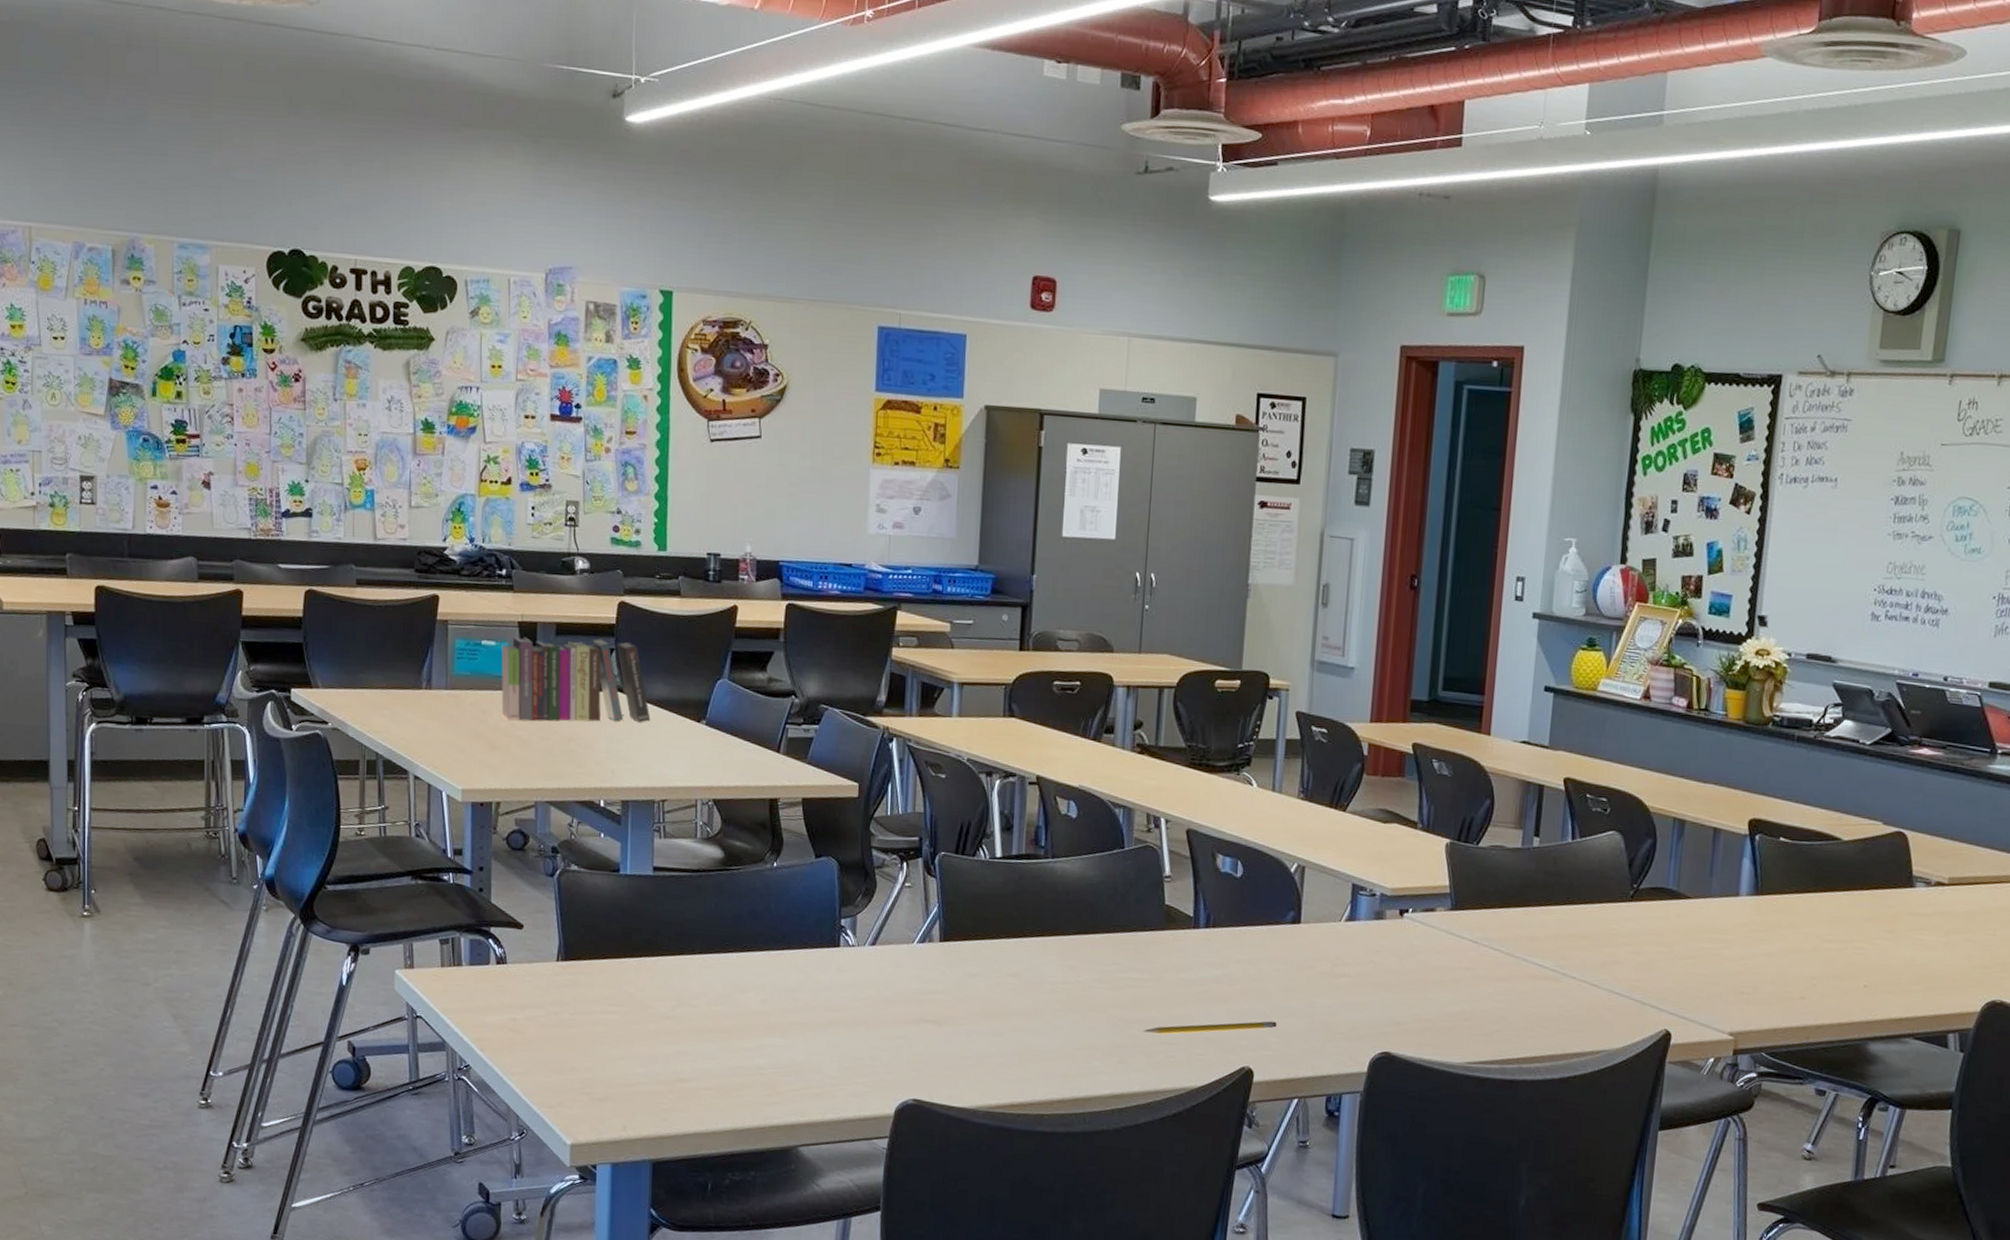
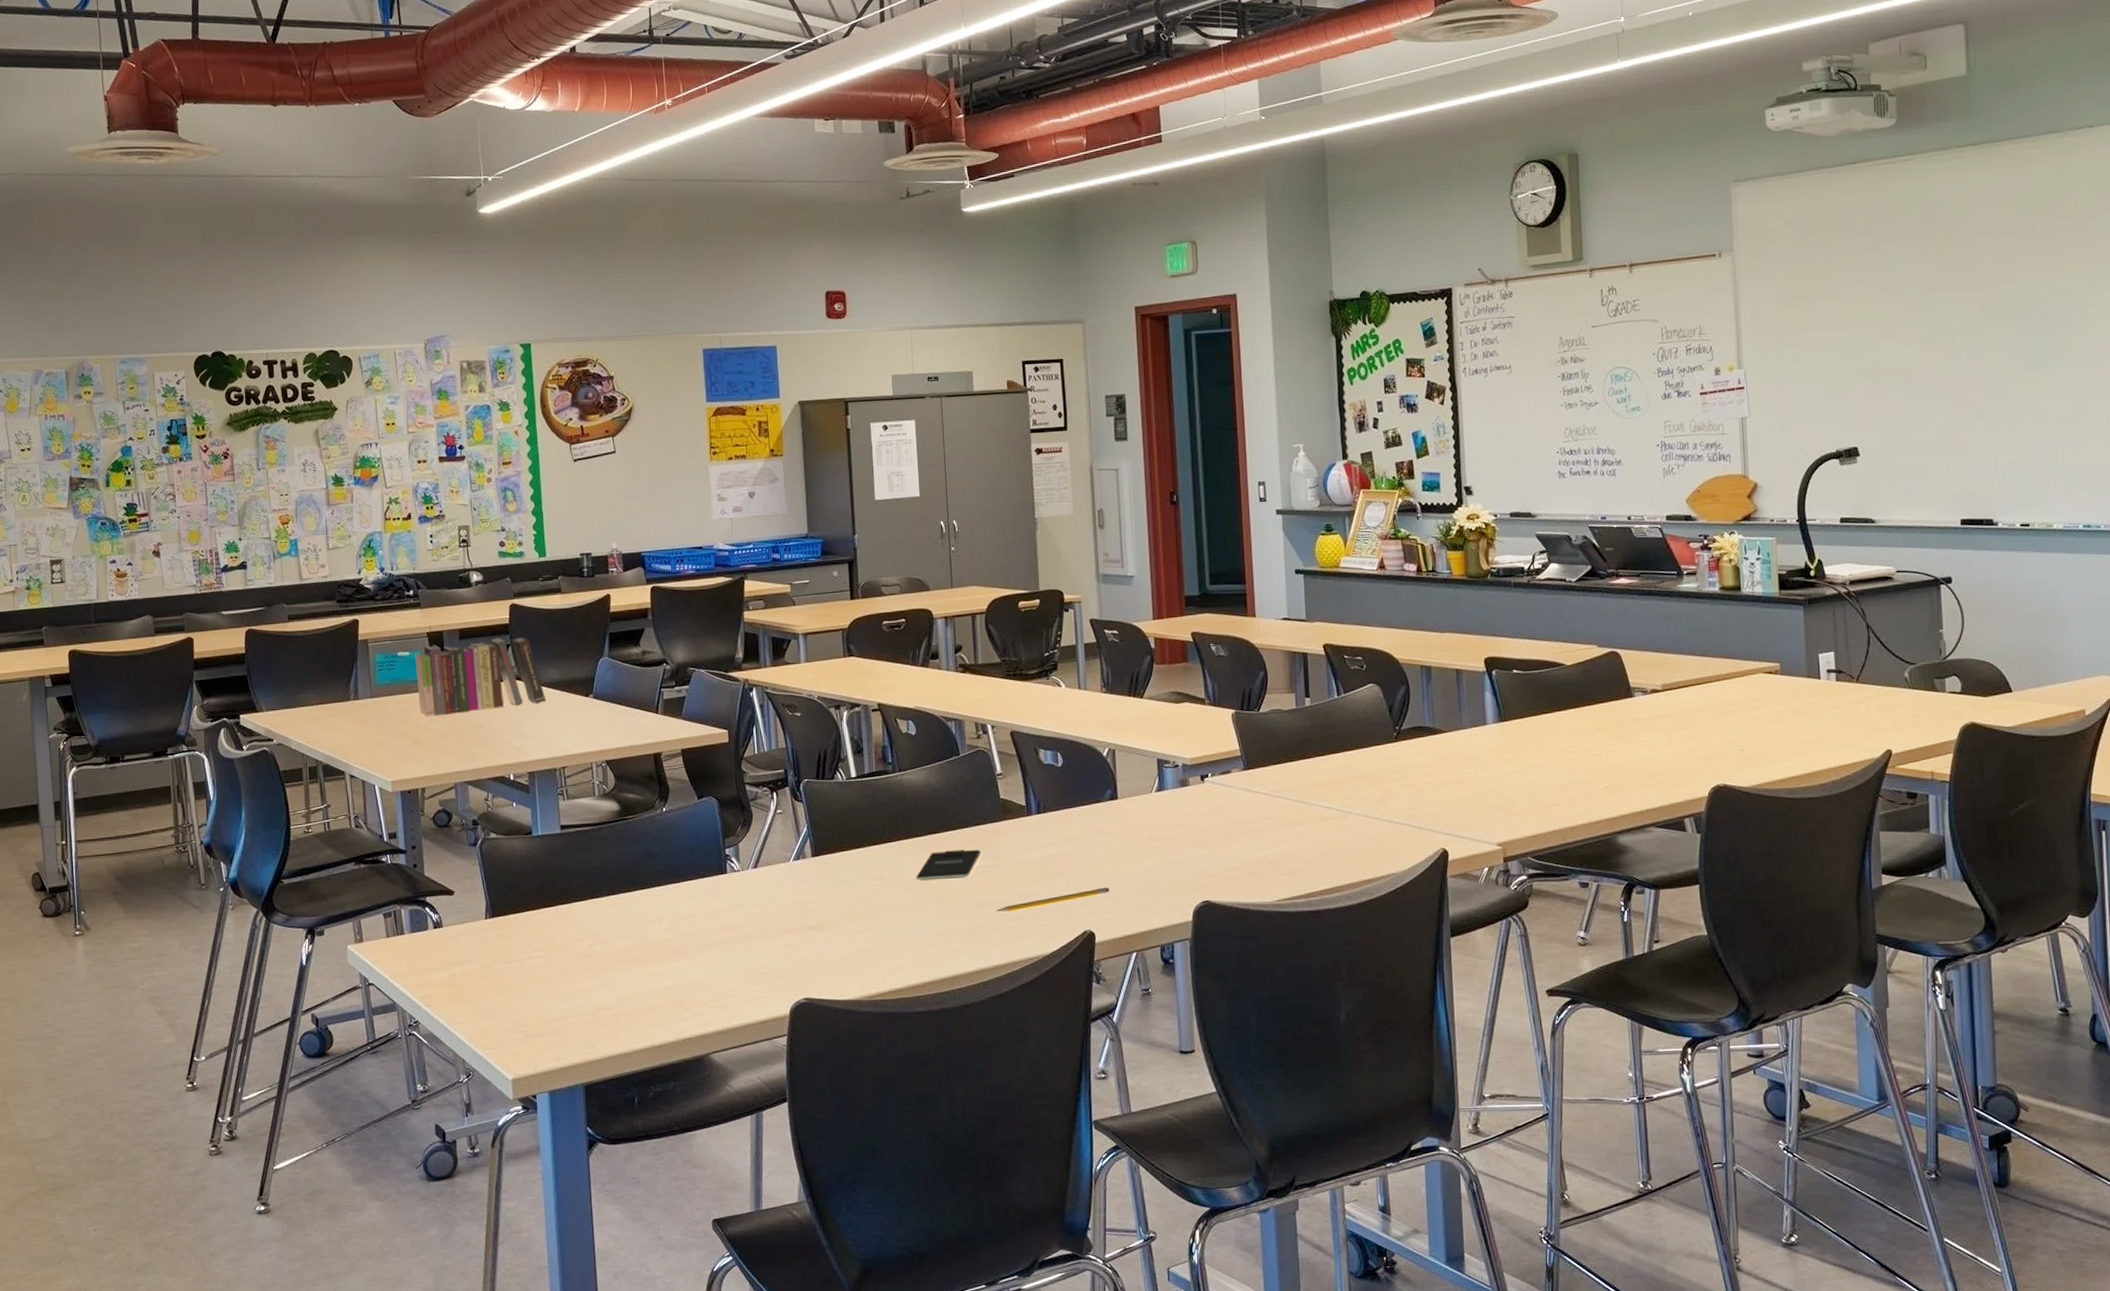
calculator: none [1057,955,1135,989] -> present [916,849,982,881]

